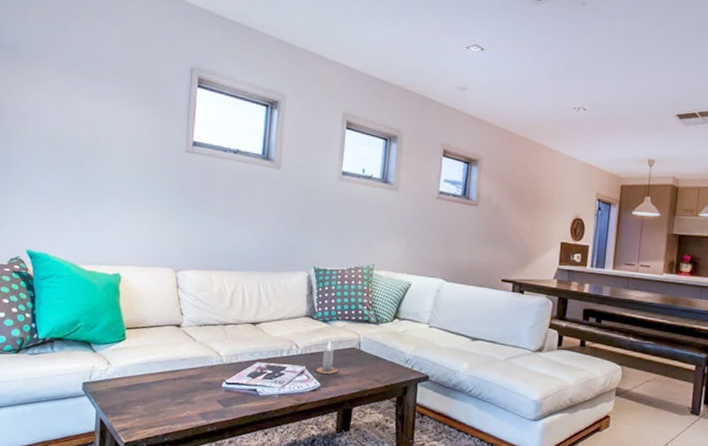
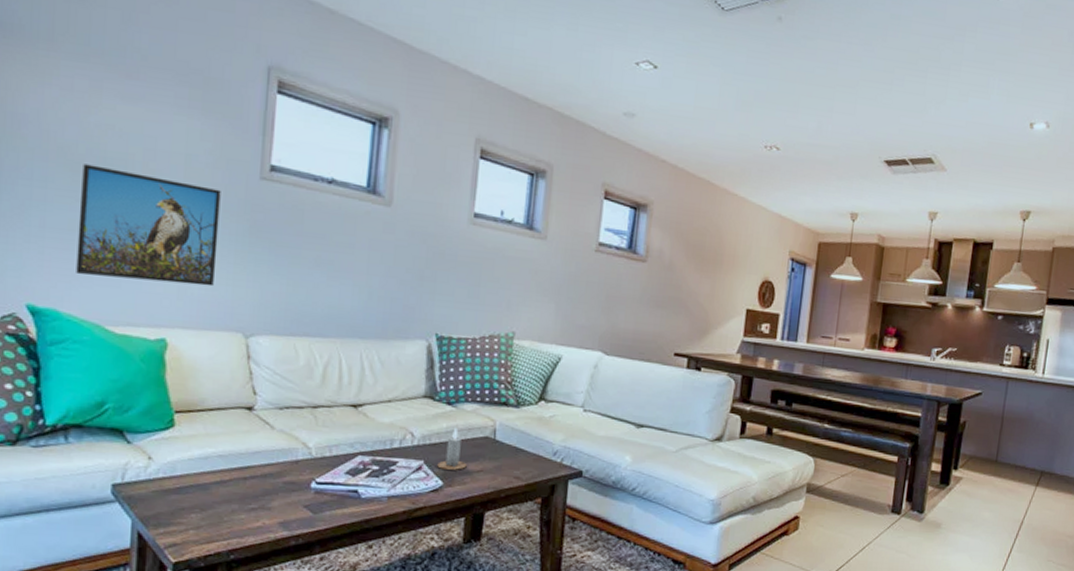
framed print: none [59,146,158,234] -> present [76,164,221,287]

